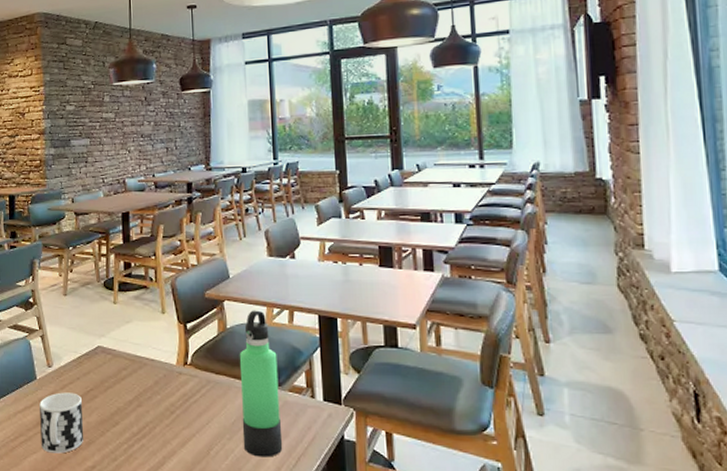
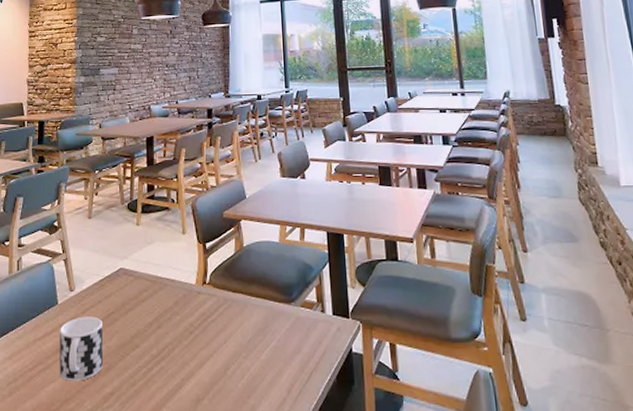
thermos bottle: present [239,310,283,458] -> none [254,228,296,374]

